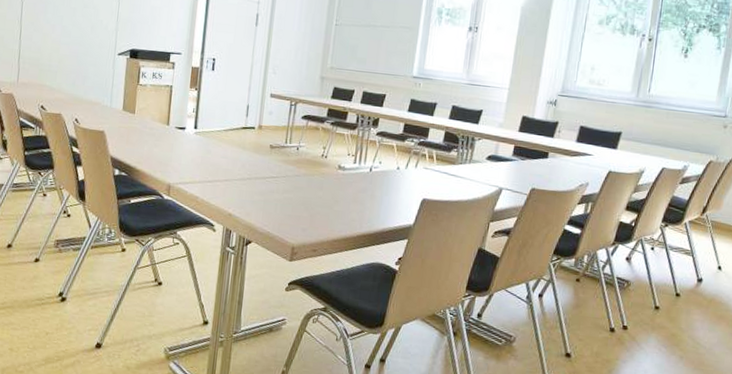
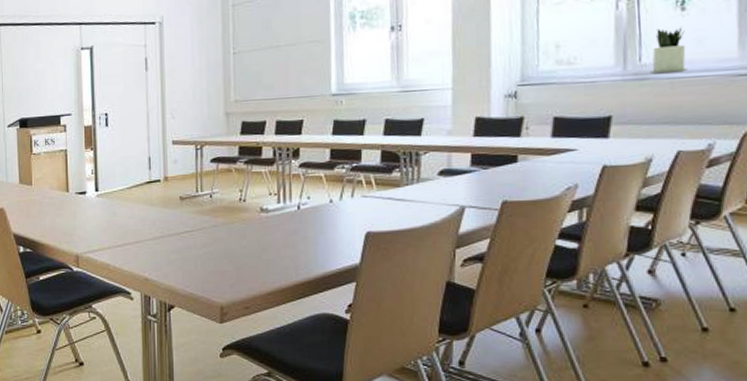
planter: none [654,68,684,107] -> present [650,27,687,74]

